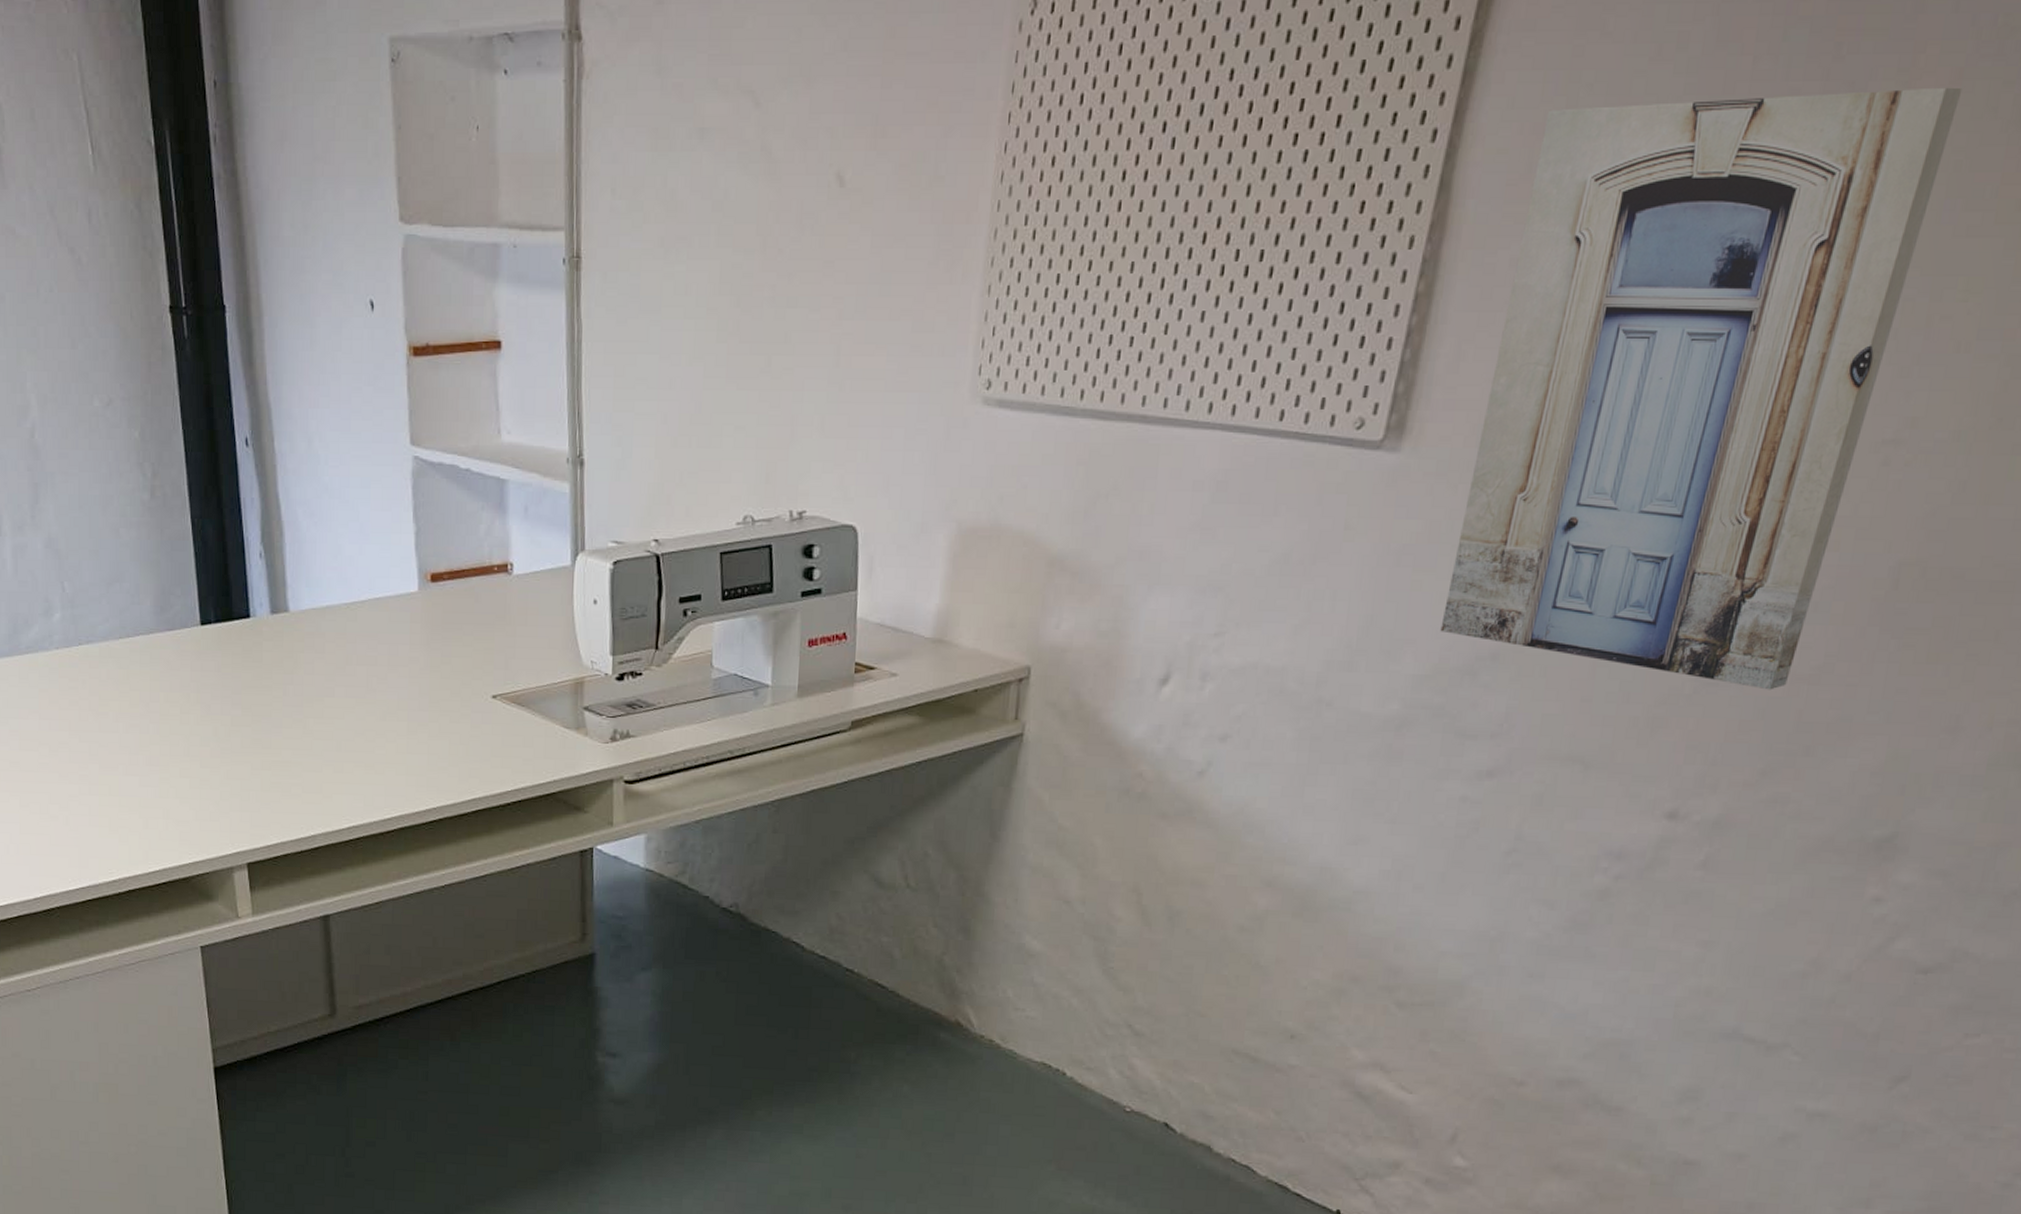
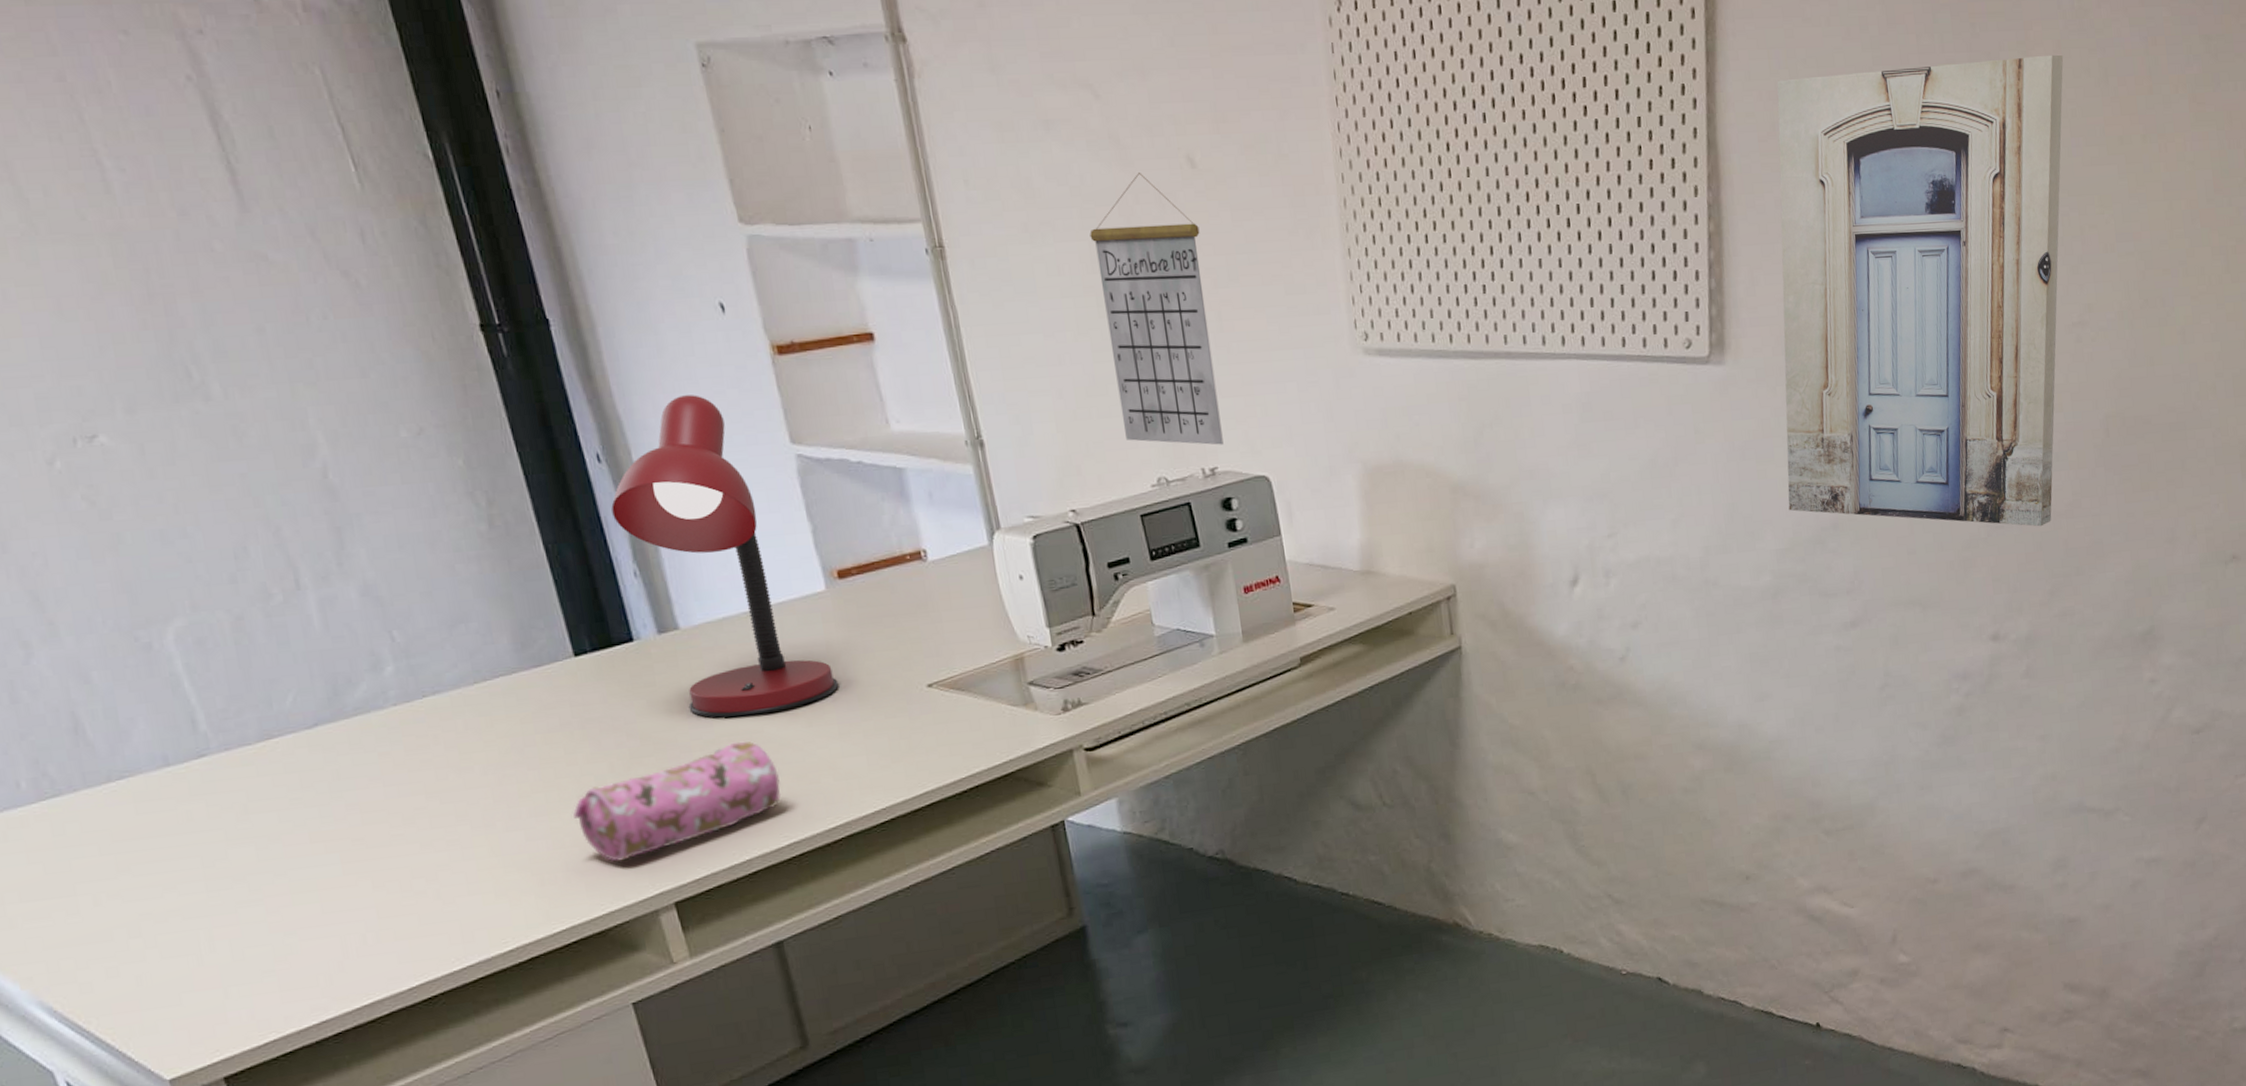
pencil case: none [179,724,350,818] -> present [573,741,781,862]
desk lamp: none [250,389,415,702] -> present [611,395,839,718]
calendar: none [720,189,835,488] -> present [1090,173,1224,445]

